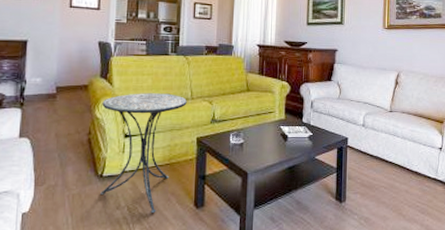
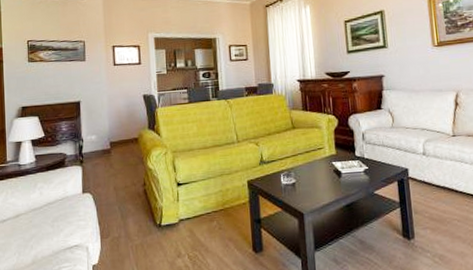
side table: present [99,93,187,214] -> none [153,138,233,261]

